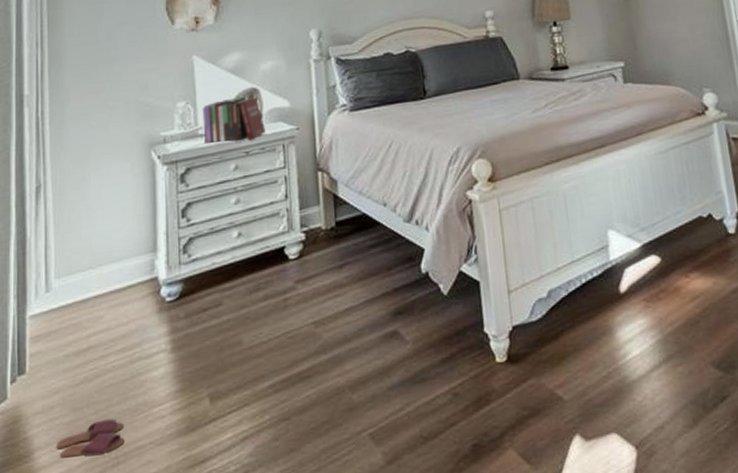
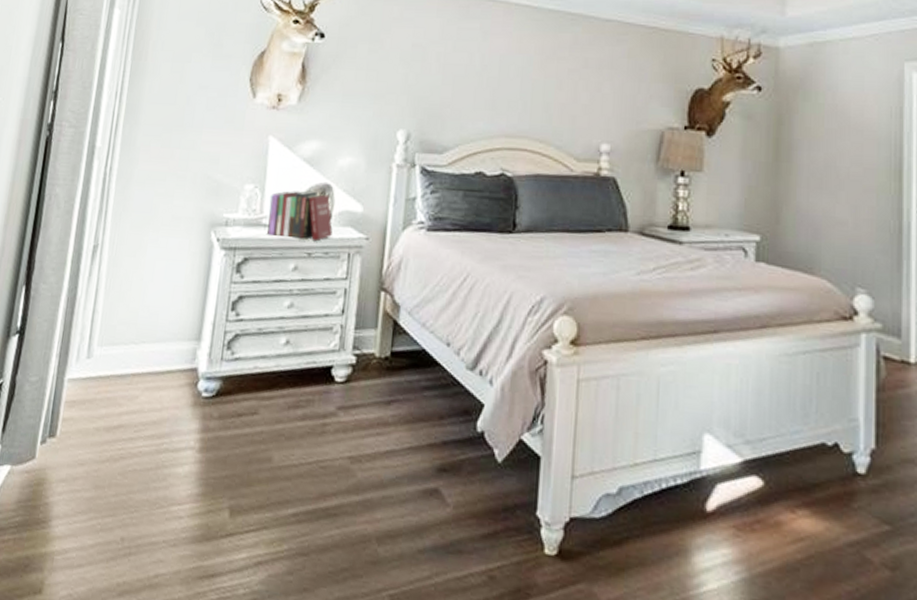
slippers: present [56,418,125,458] -> none [73,504,142,540]

